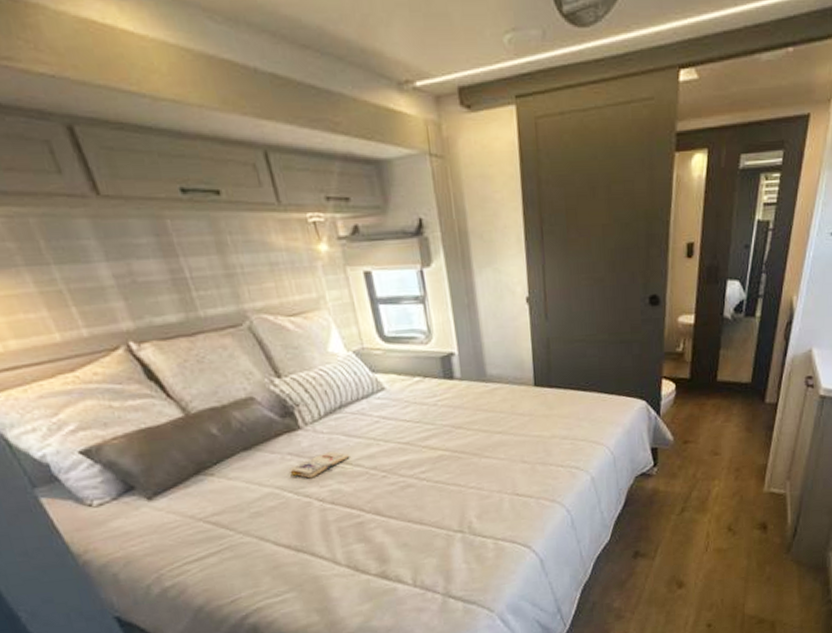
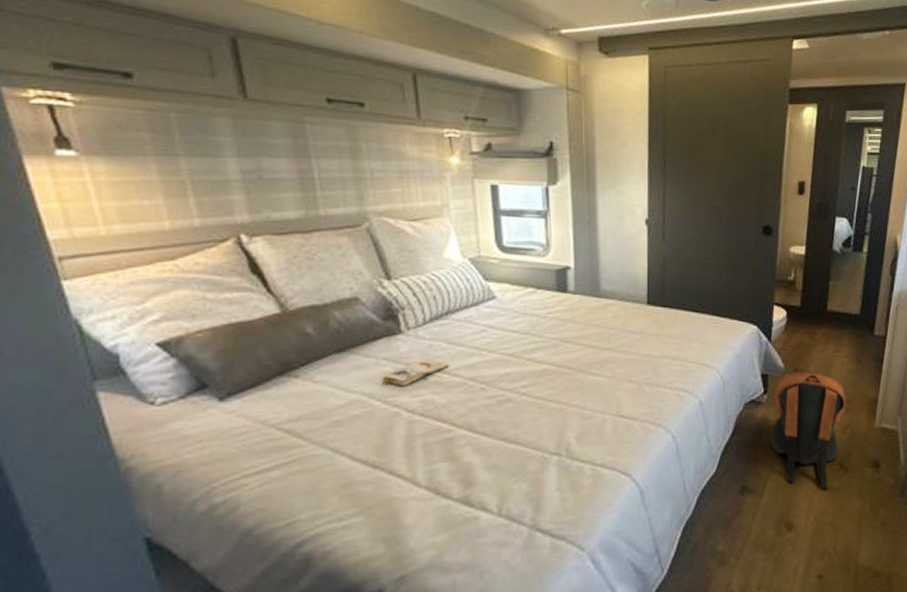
backpack: none [660,443,735,551] -> present [770,372,846,489]

